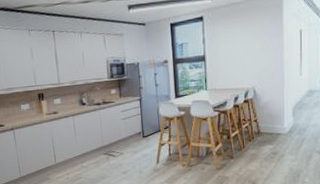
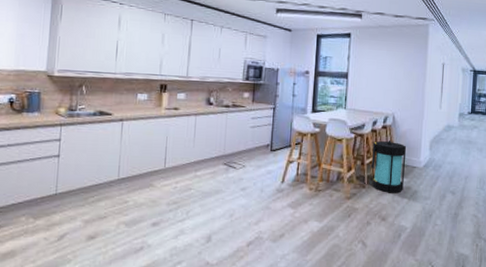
lantern: none [236,113,270,160] -> present [371,140,406,193]

